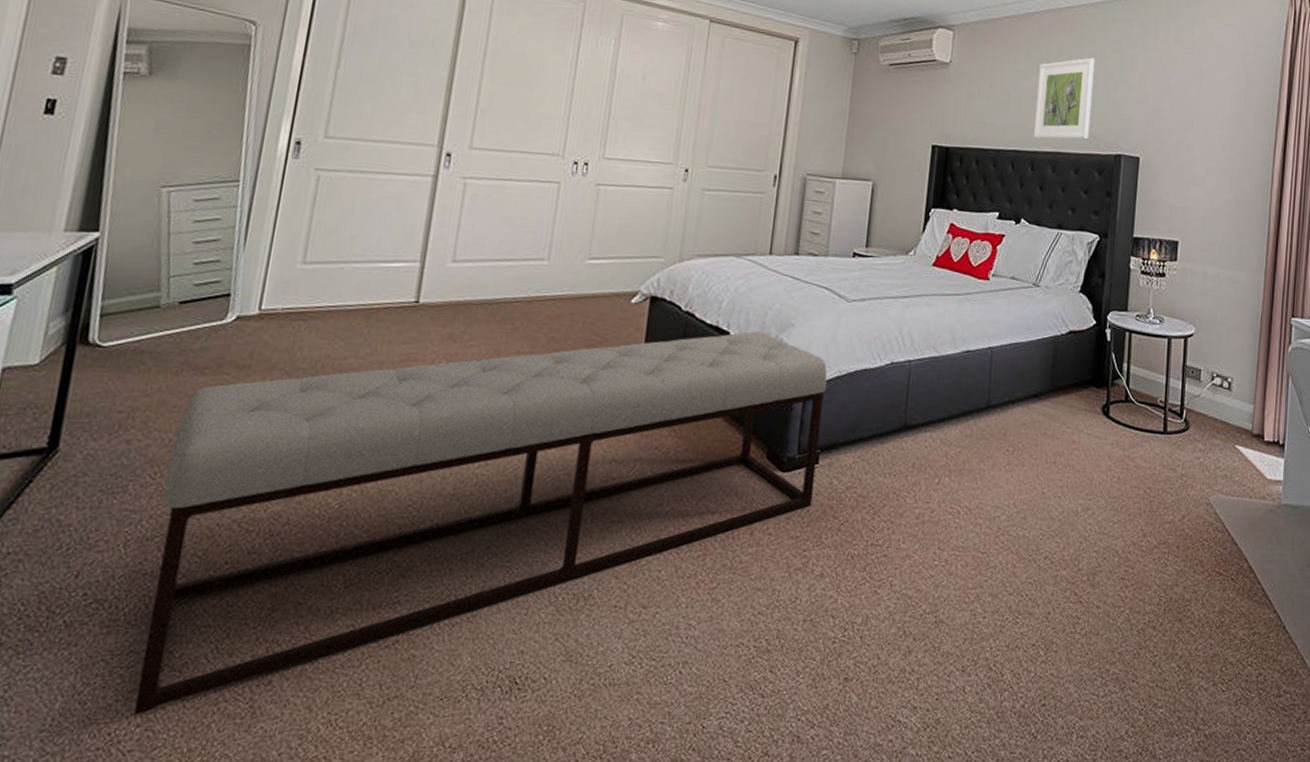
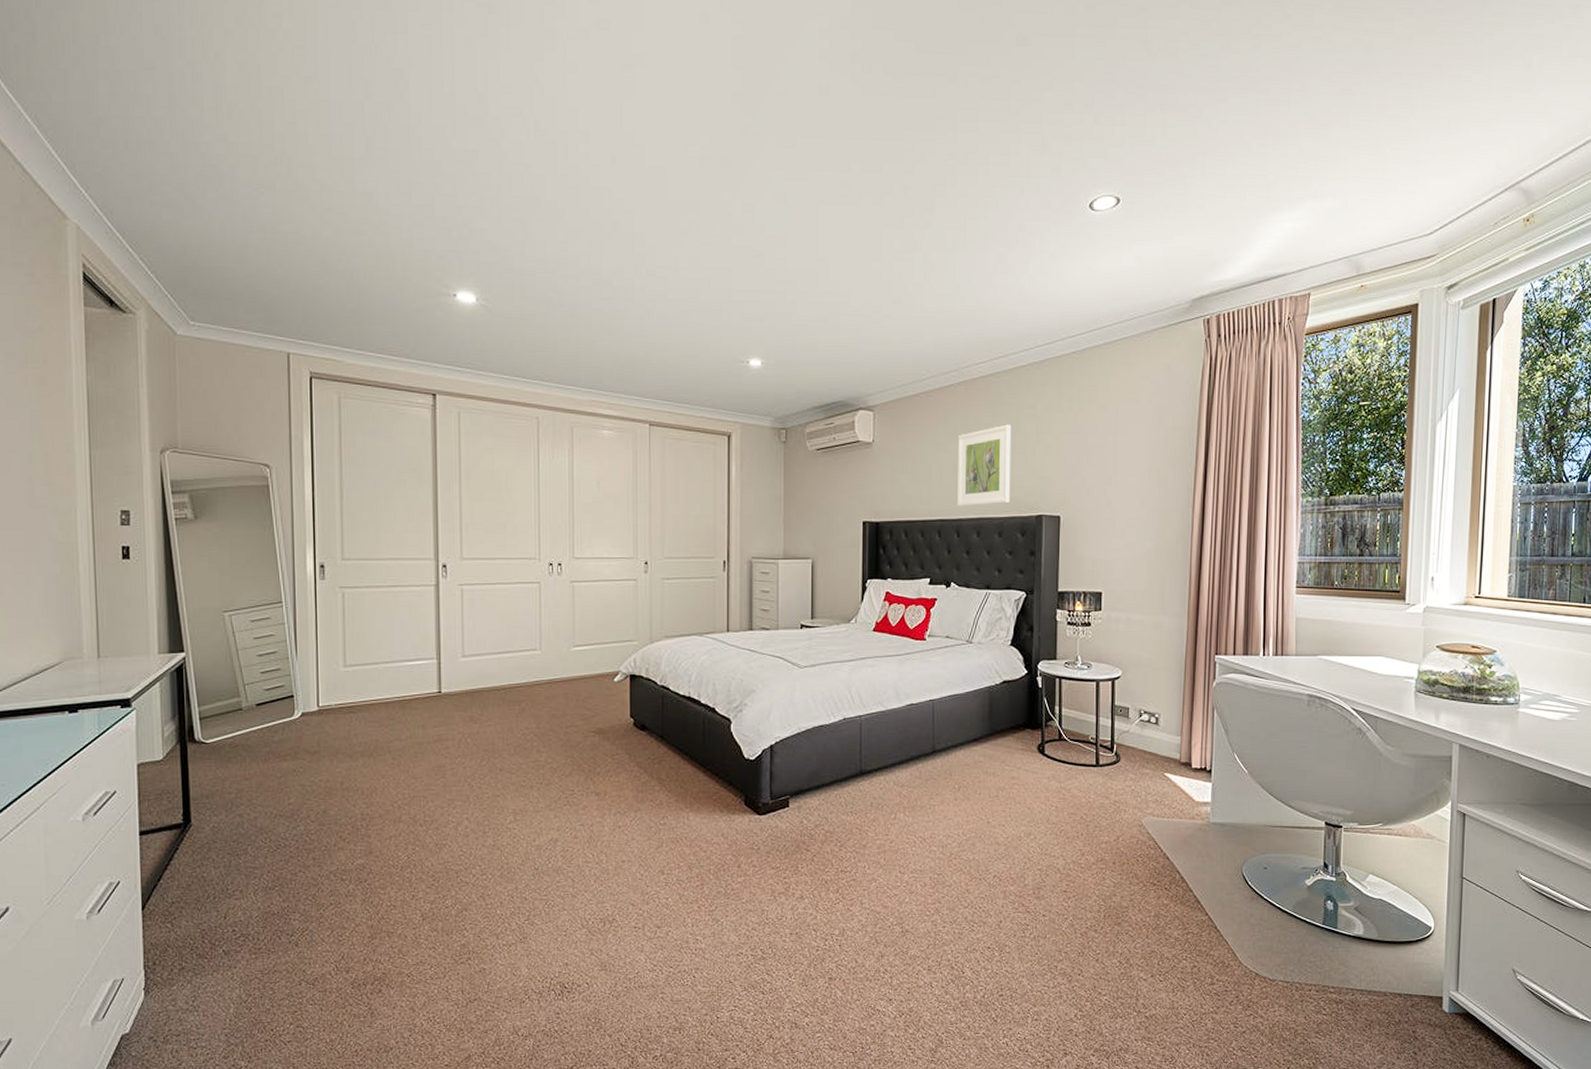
bench: present [133,331,828,715] -> none [273,699,789,1016]

